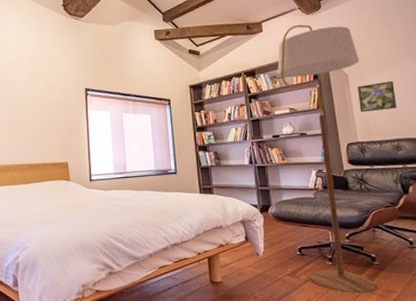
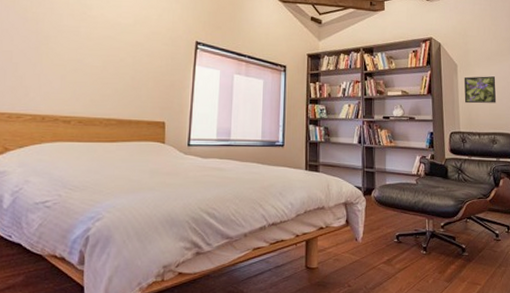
floor lamp: present [277,24,377,293] -> none [394,9,469,284]

